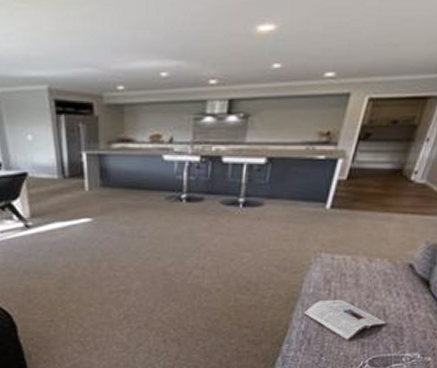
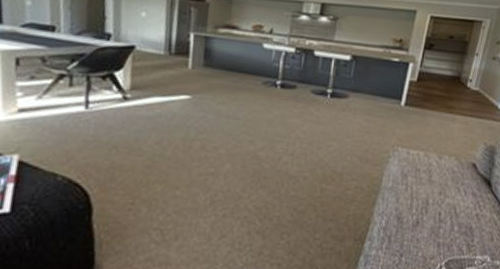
magazine: present [304,299,387,341] -> none [384,194,459,240]

